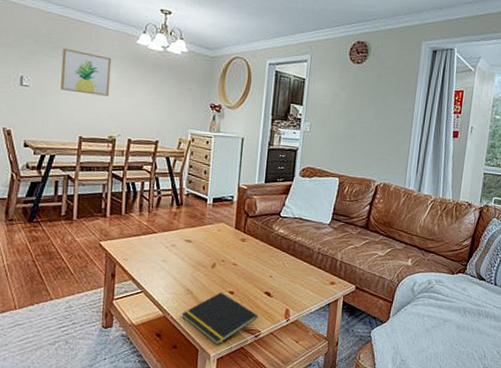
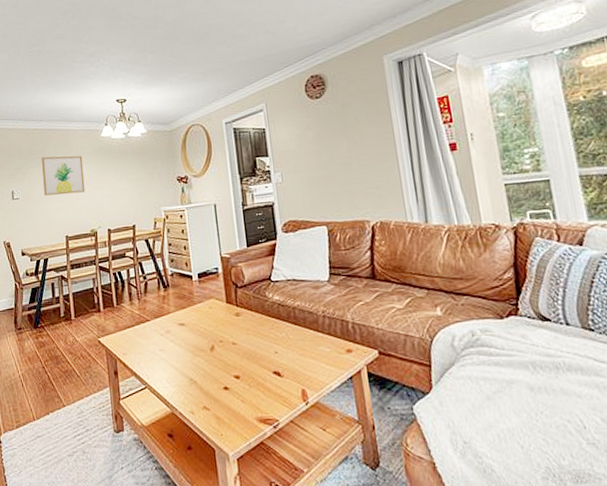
notepad: present [181,292,258,345] -> none [189,378,273,442]

